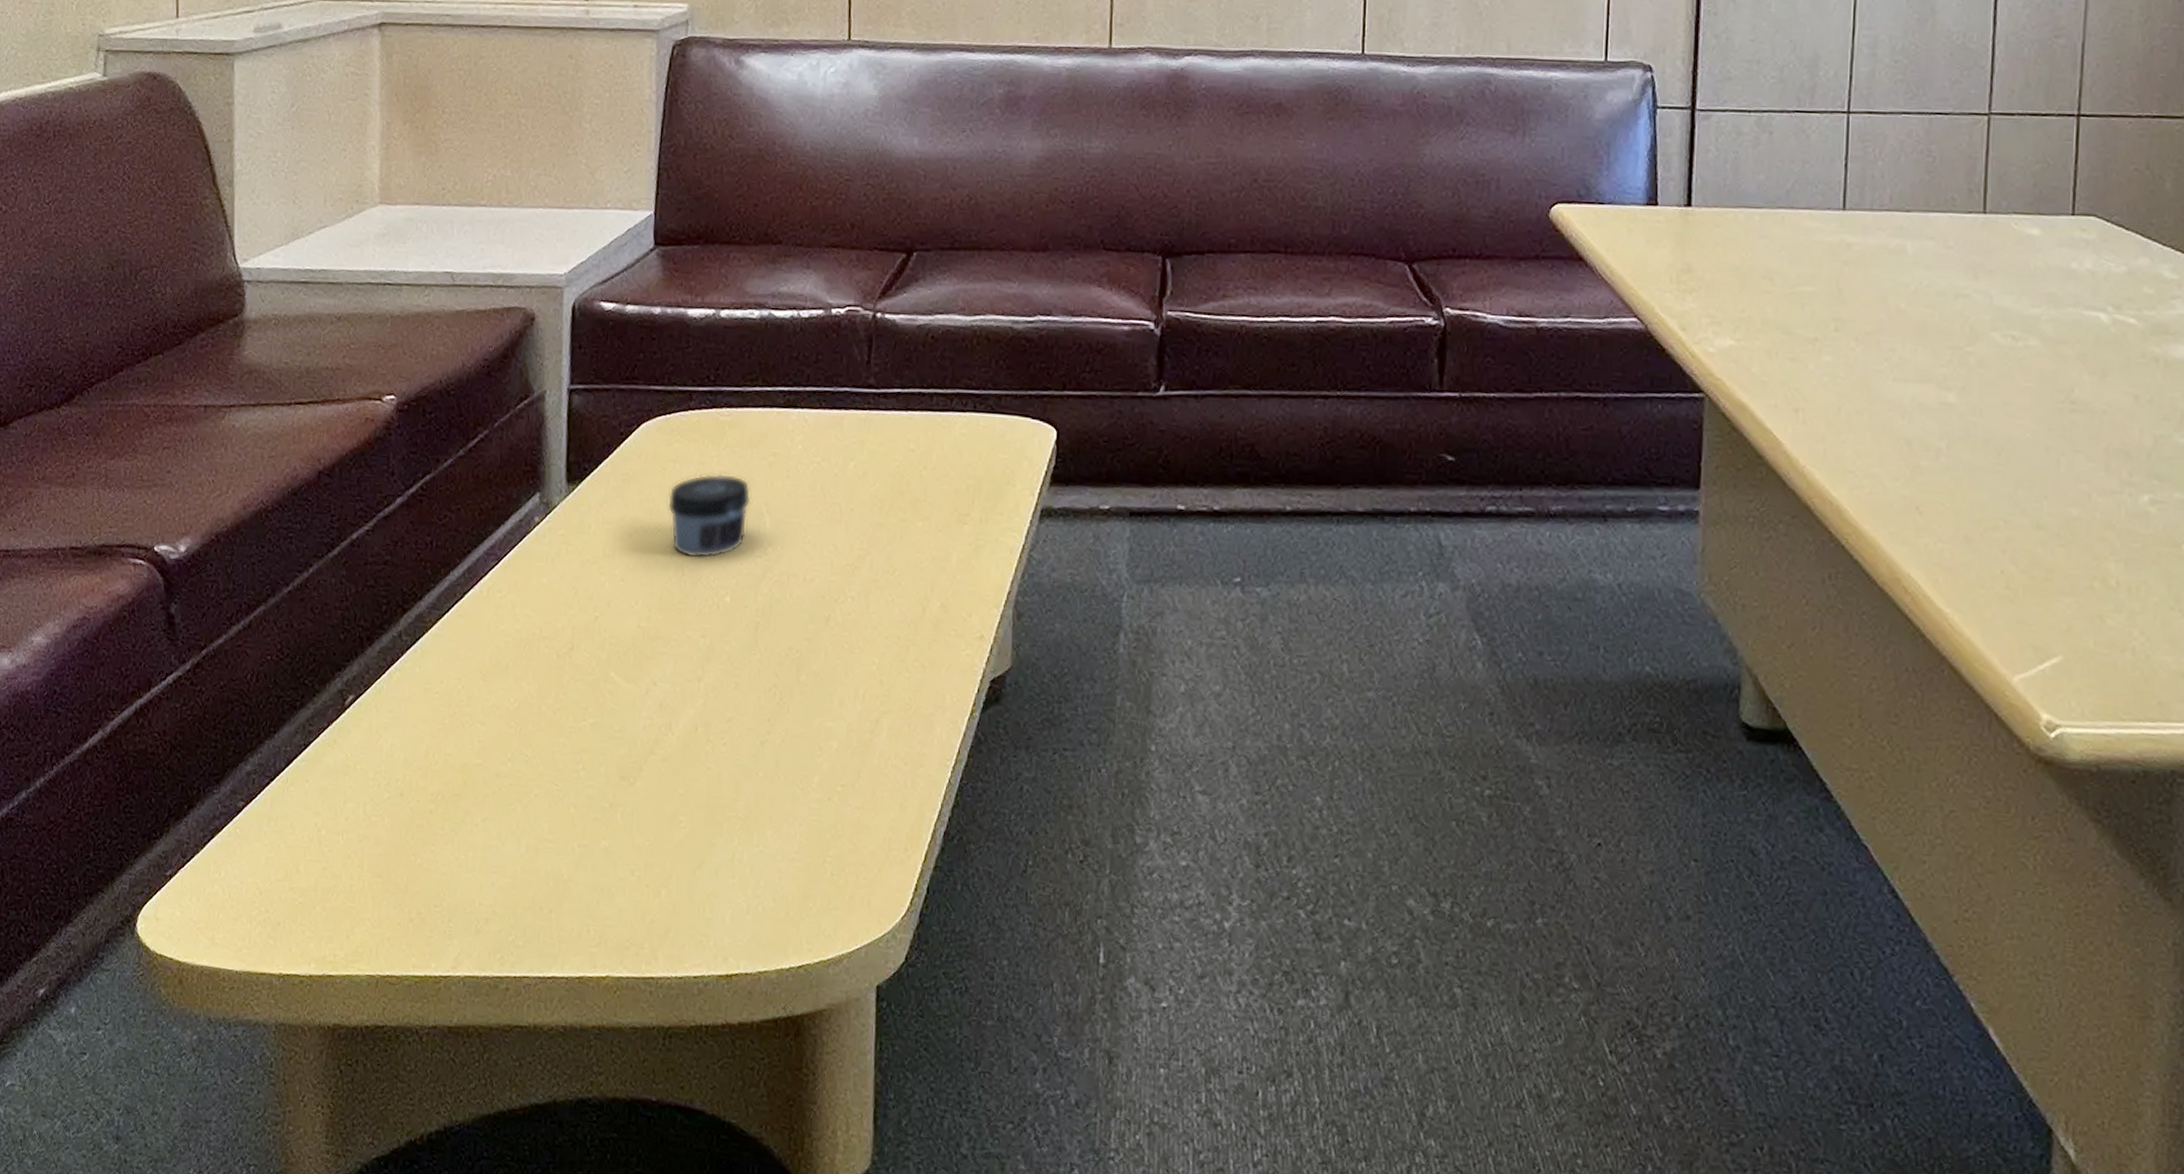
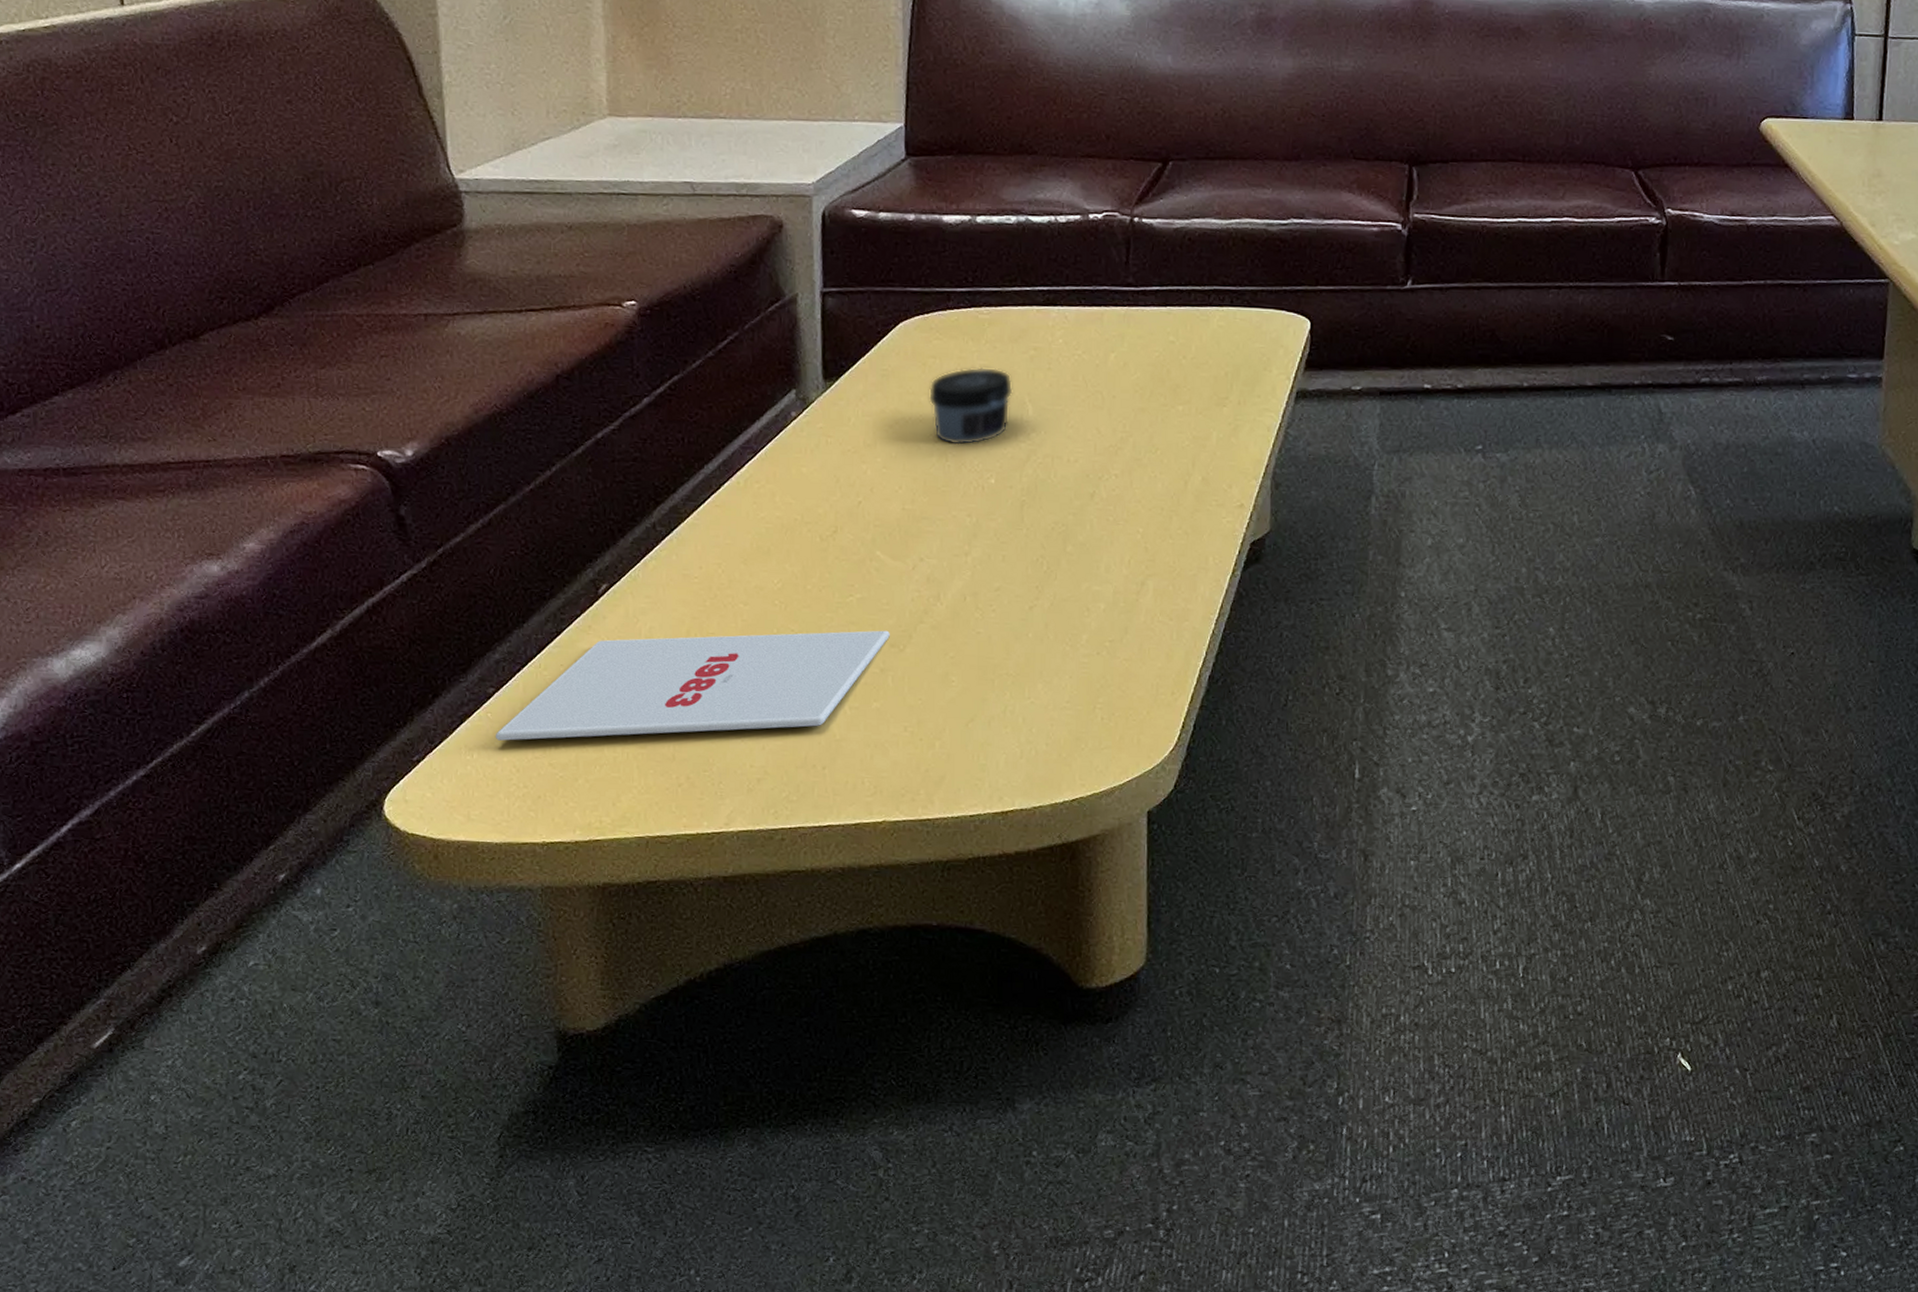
magazine: none [241,755,621,864] -> present [495,630,890,741]

